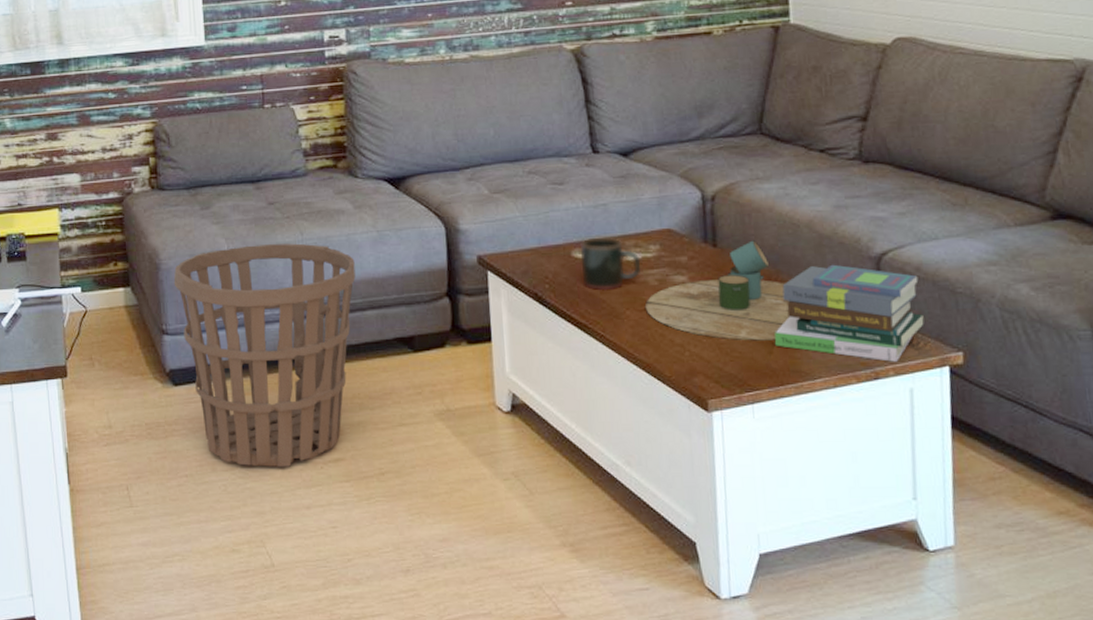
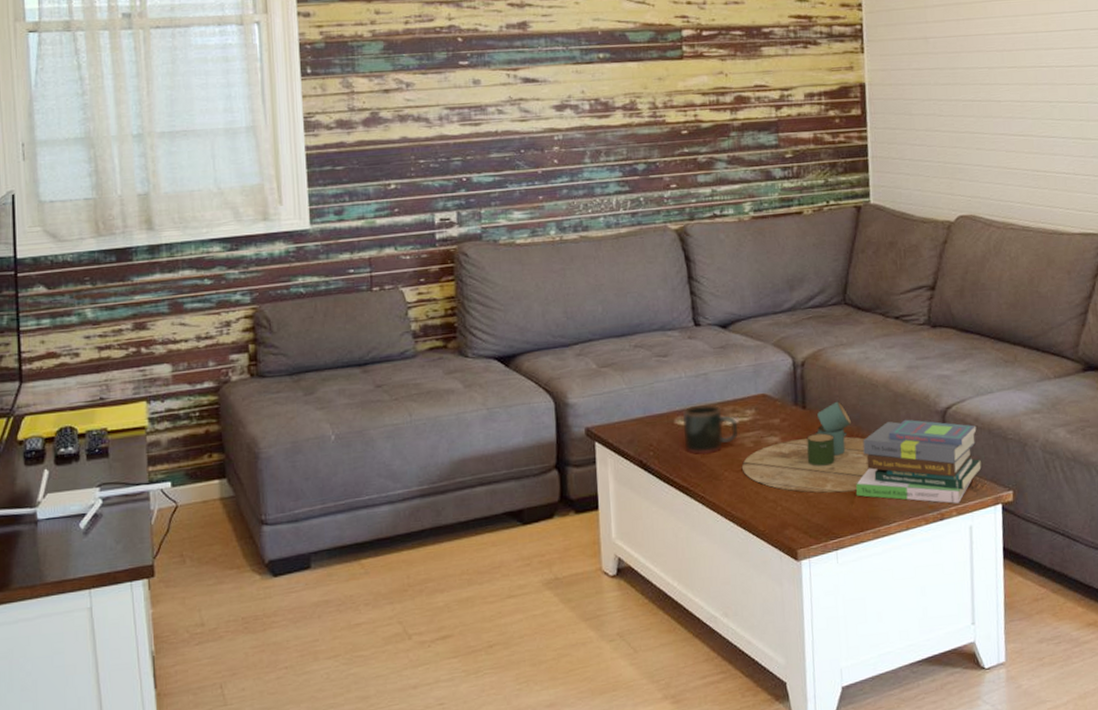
basket: present [173,243,356,467] -> none [274,425,465,652]

